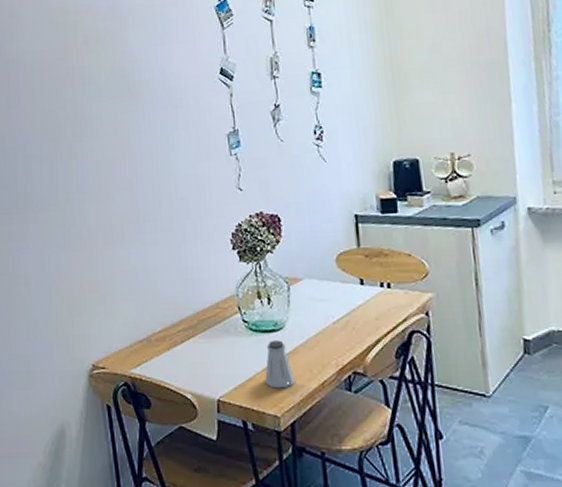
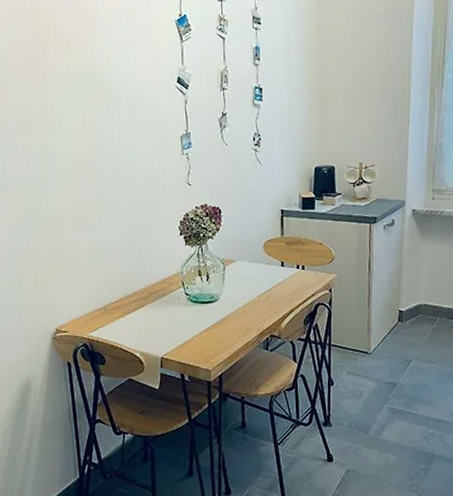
saltshaker: present [265,340,295,389] -> none [201,310,225,348]

